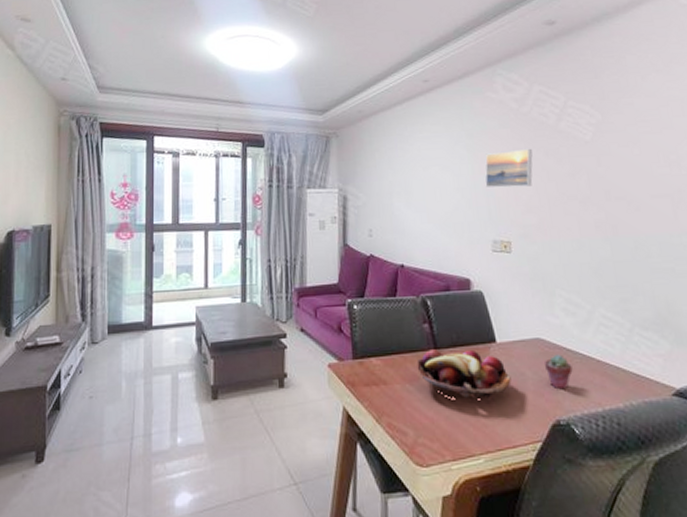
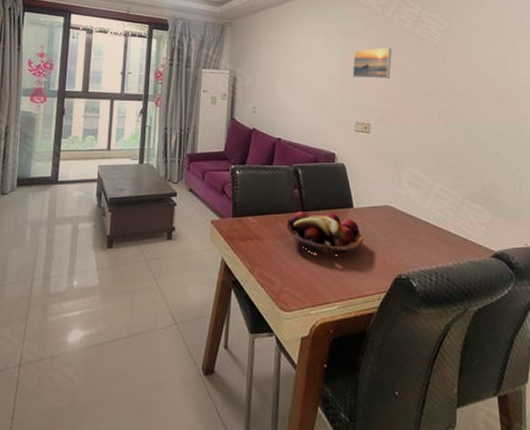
potted succulent: present [545,354,573,390] -> none [392,220,414,249]

